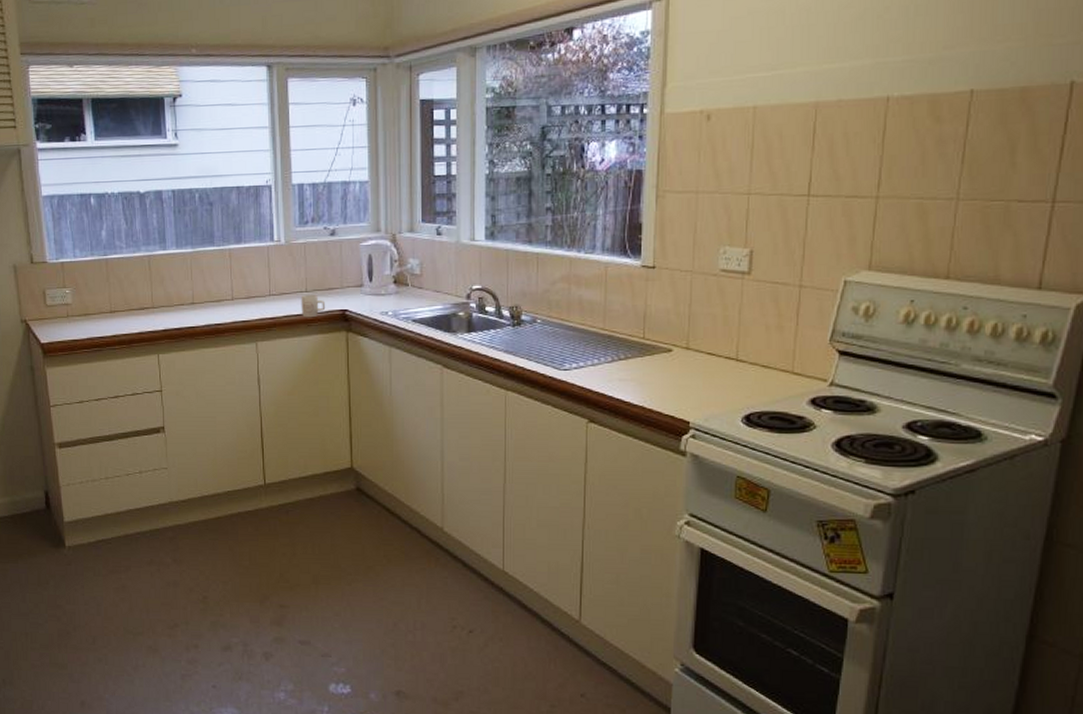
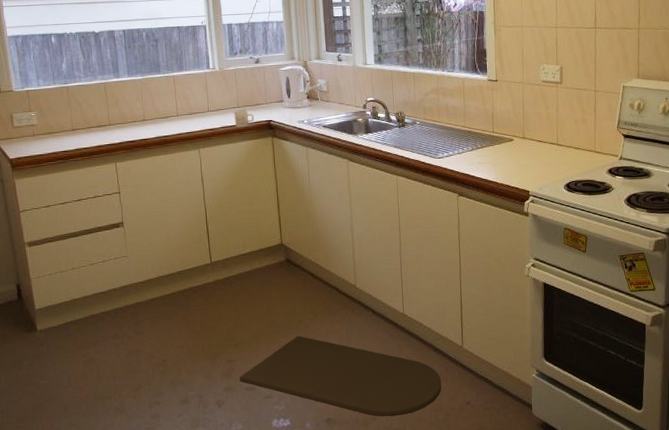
door mat: none [292,584,548,699] -> present [239,335,442,417]

